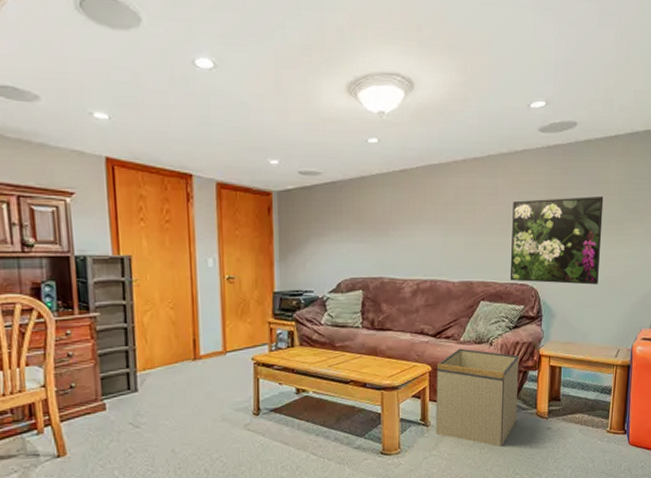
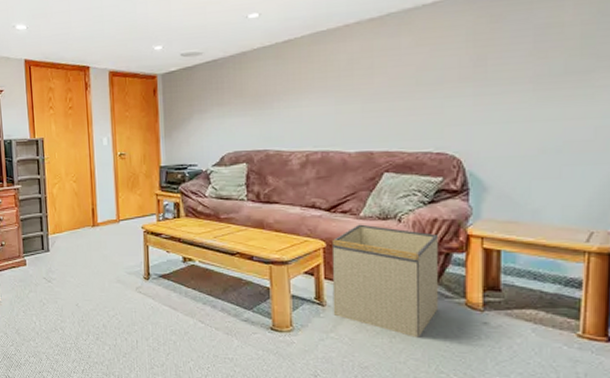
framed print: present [509,195,604,285] -> none [421,42,556,152]

